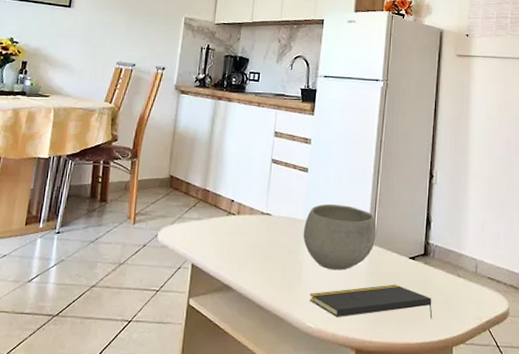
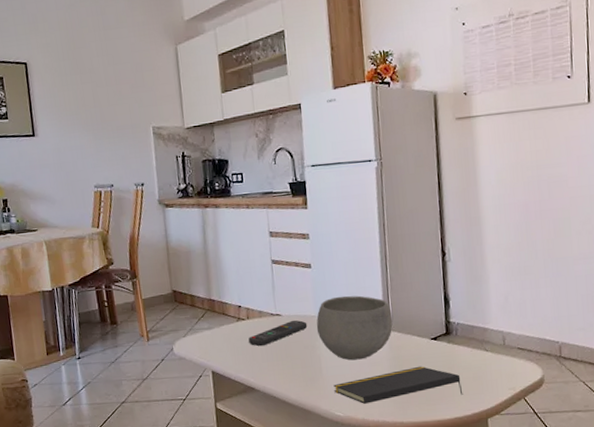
remote control: none [235,221,295,245] -> present [248,320,308,347]

